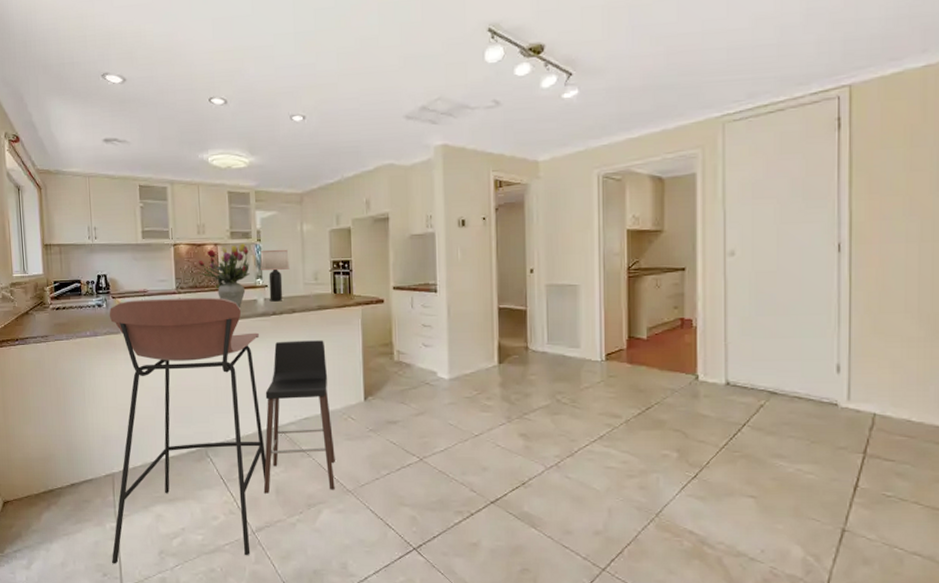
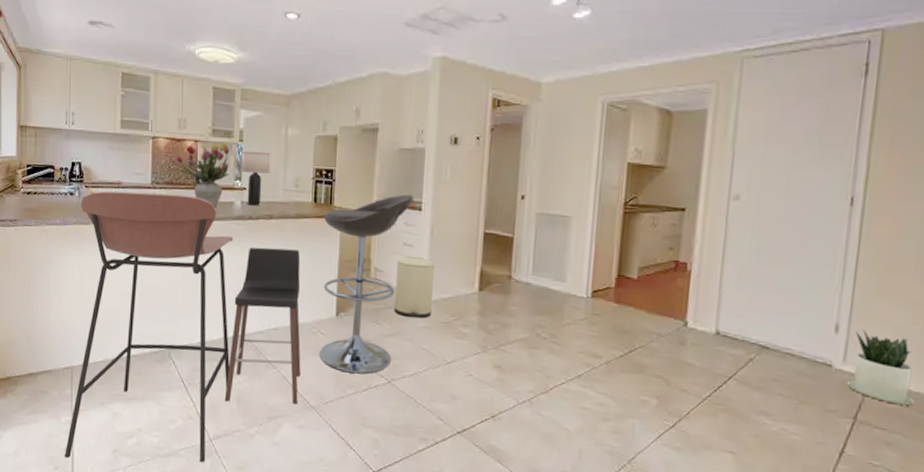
bar stool: none [344,278,428,455] -> present [320,194,413,374]
pedal bin: none [418,336,455,396] -> present [394,255,434,319]
planter: none [853,368,919,436] -> present [846,329,915,406]

